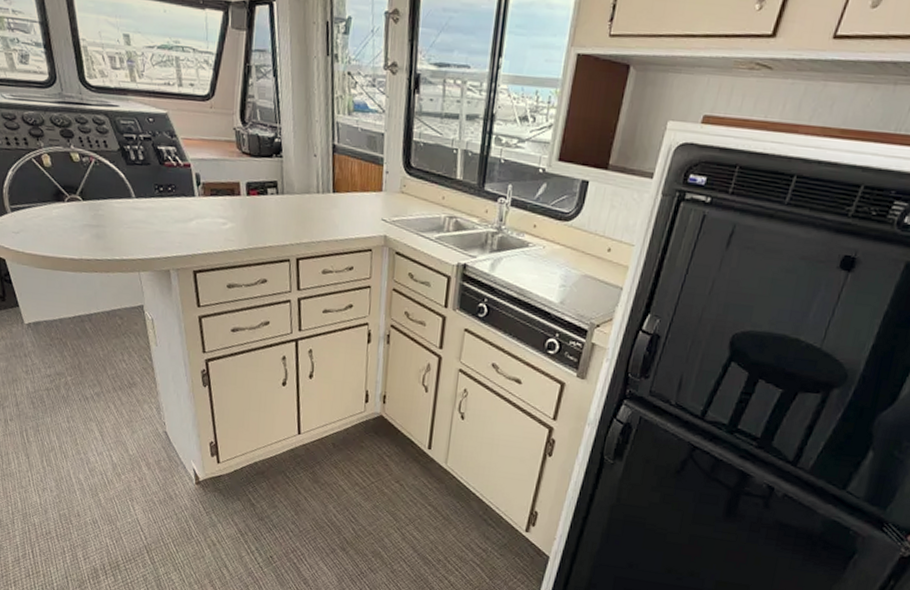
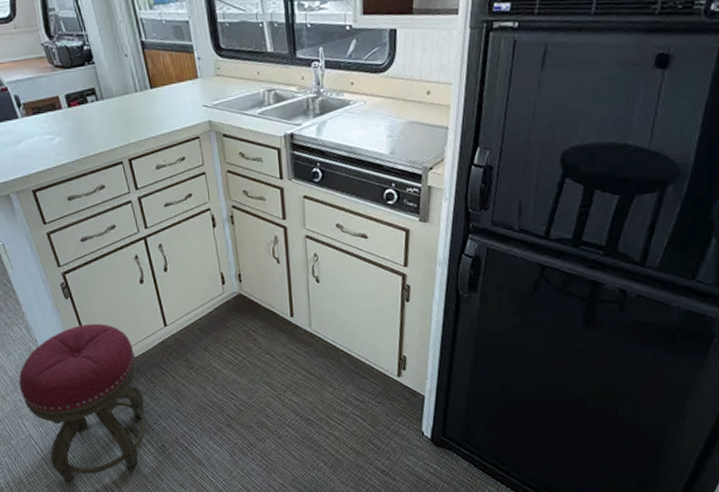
stool: none [137,416,263,576] -> present [18,323,147,481]

